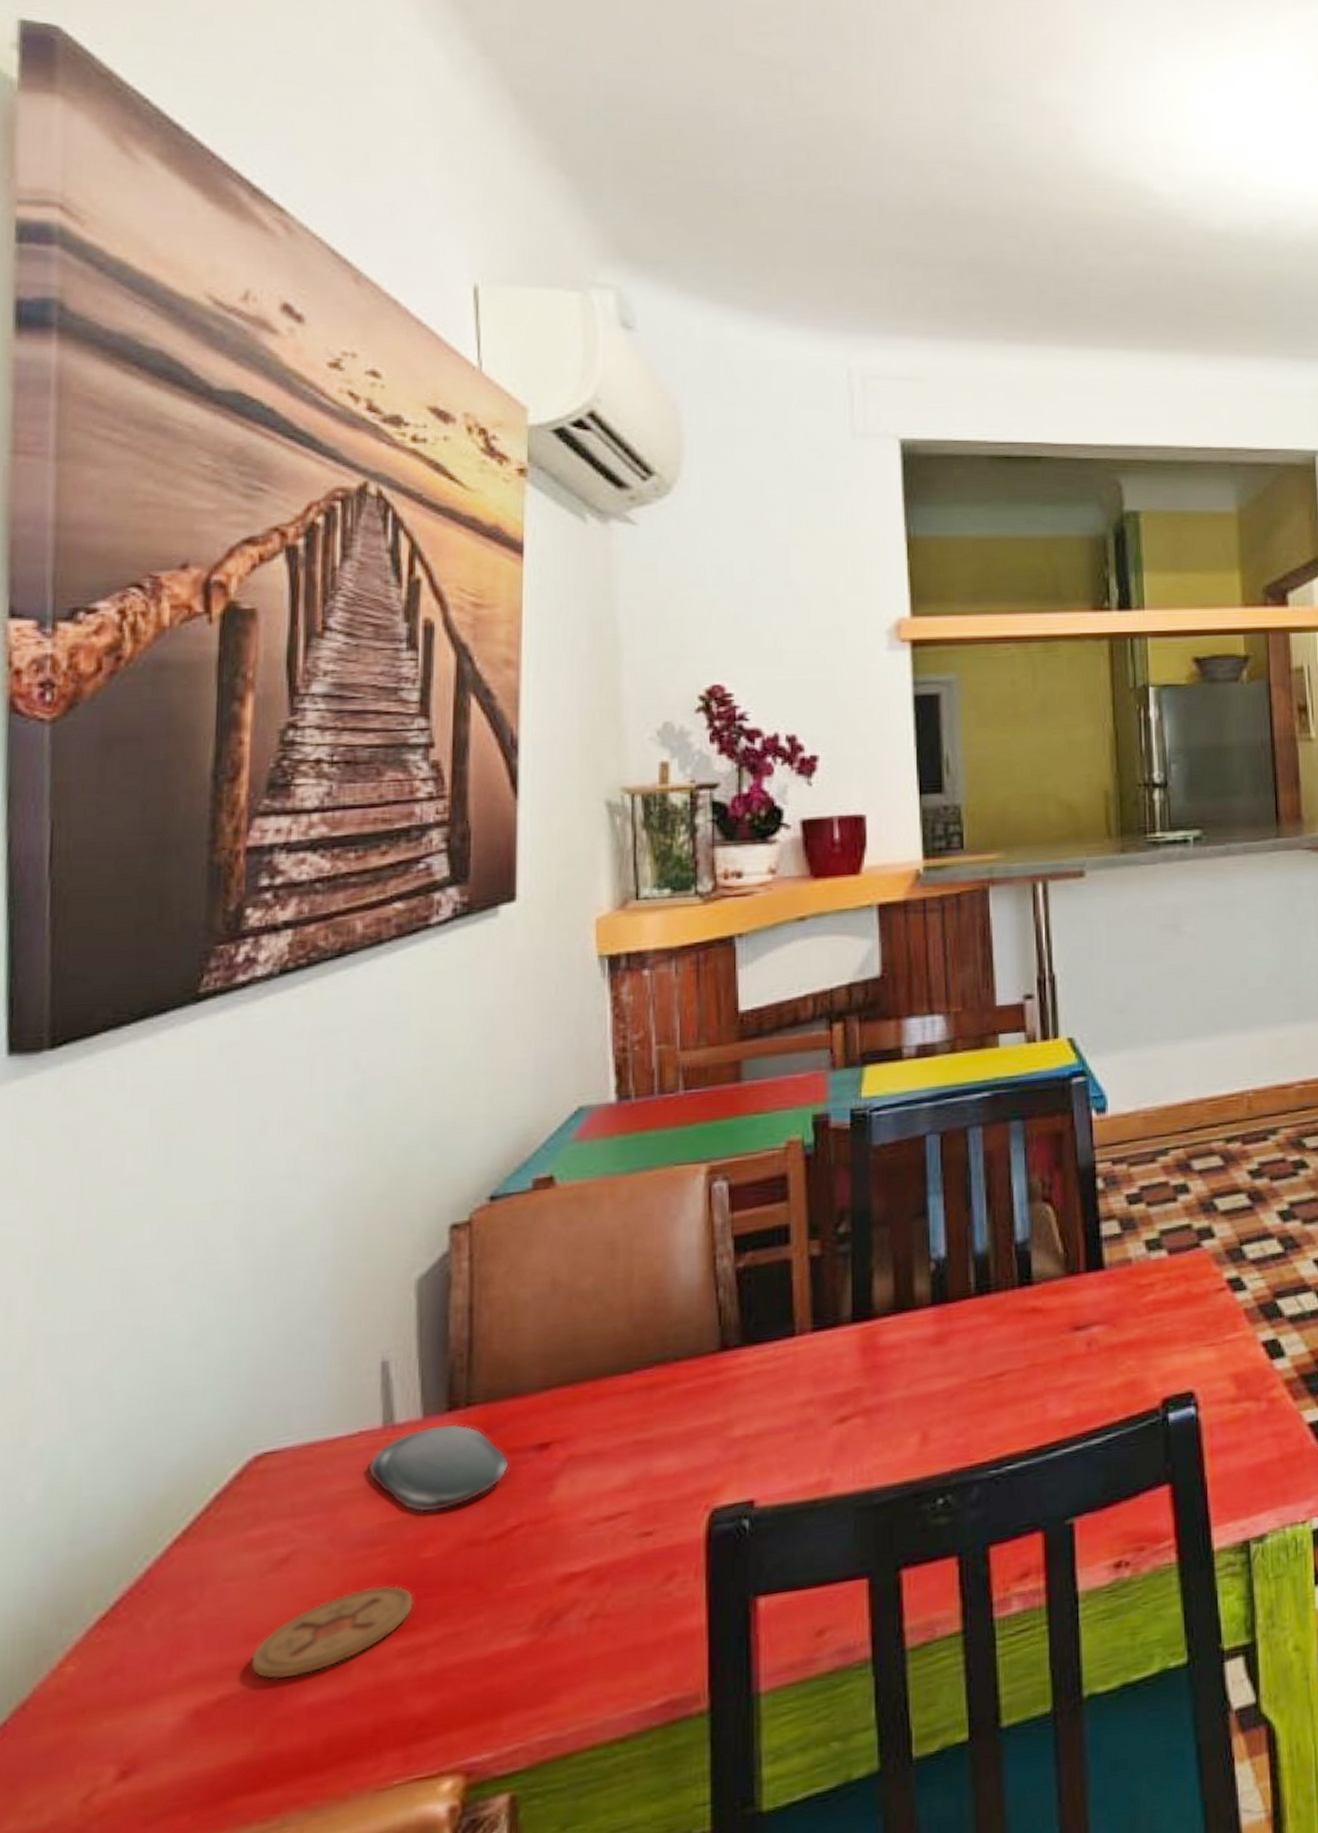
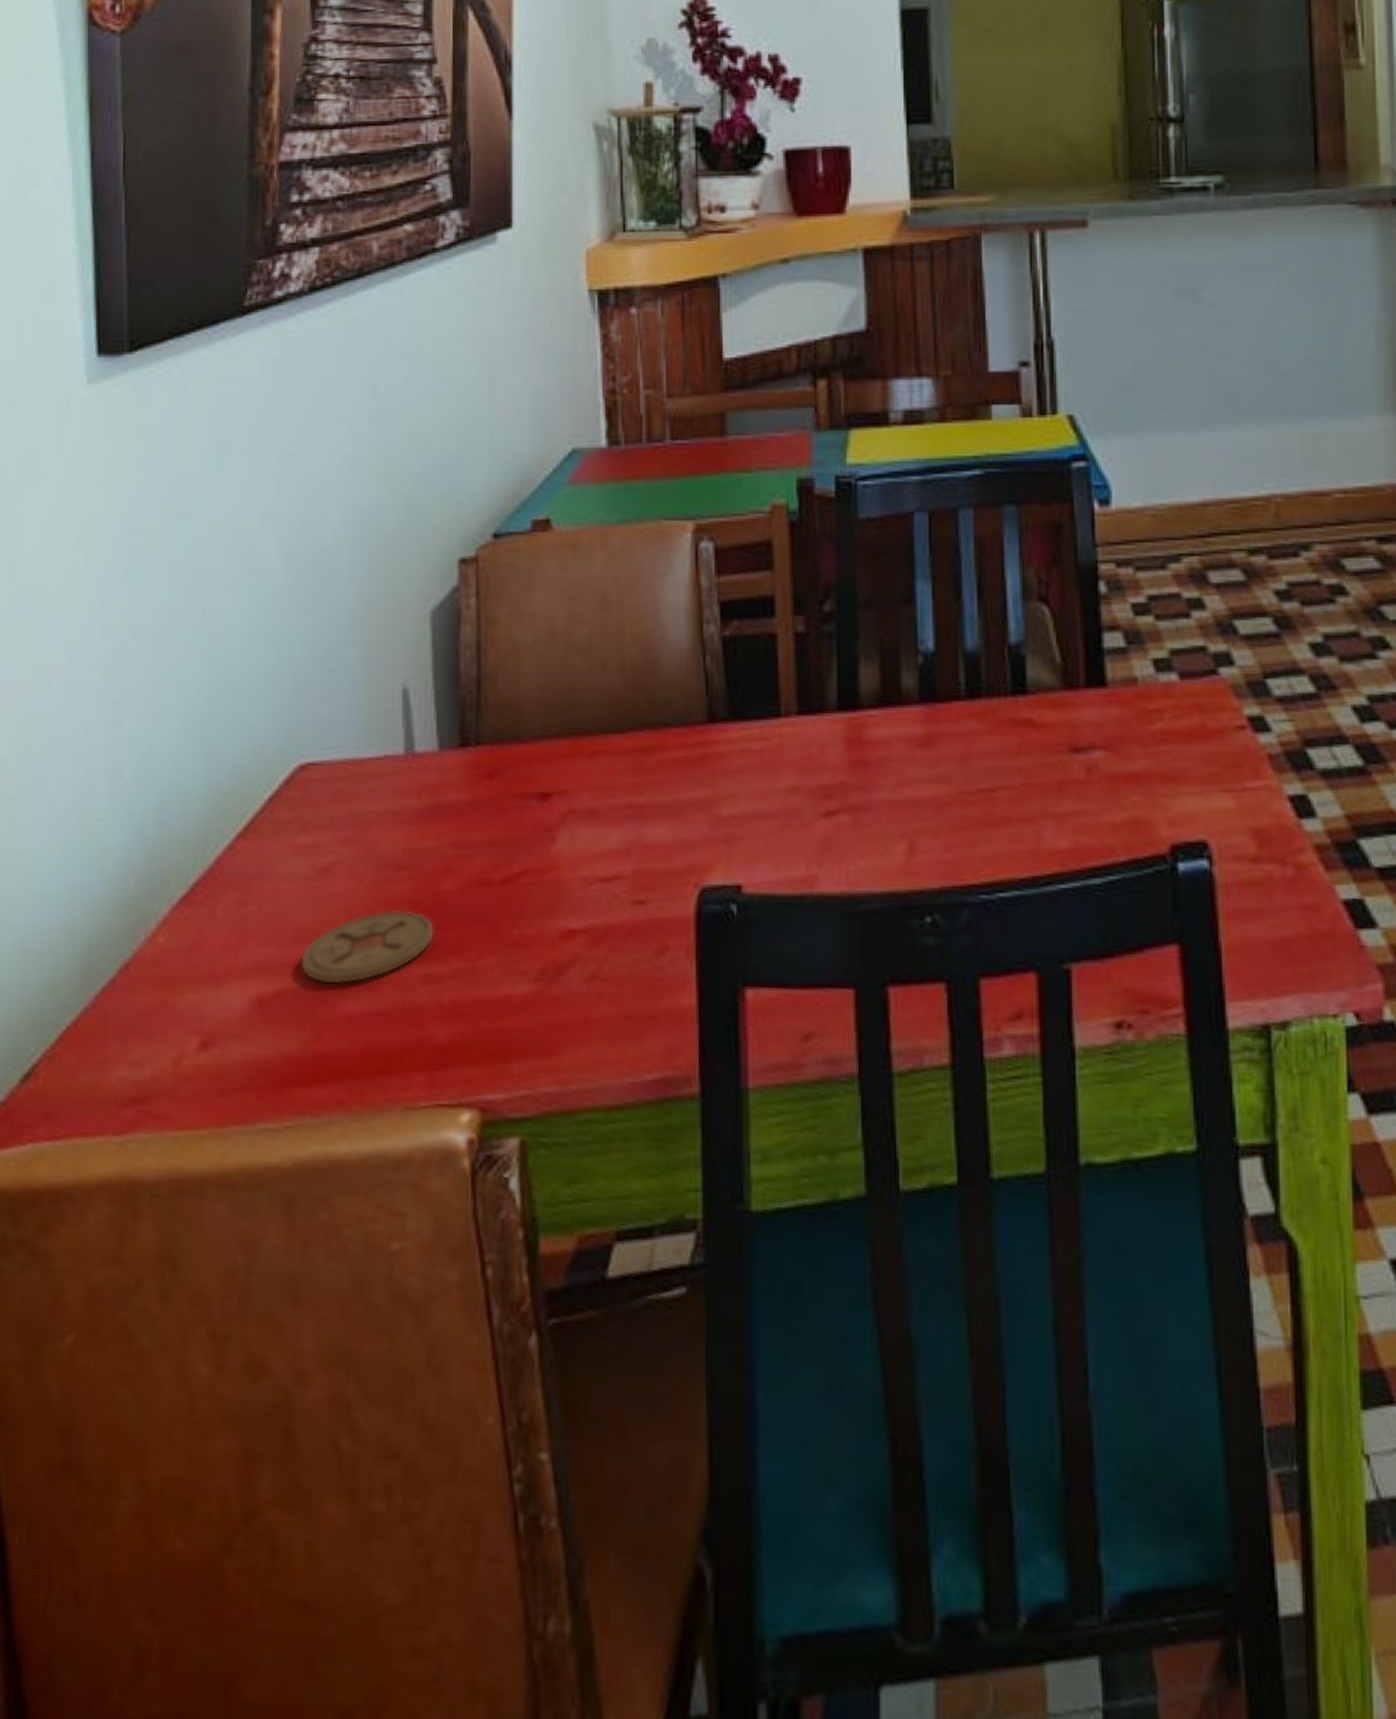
oval tray: present [368,1423,509,1513] -> none [394,760,515,845]

